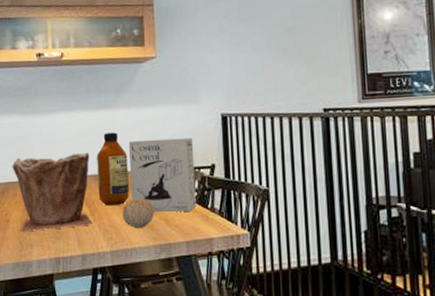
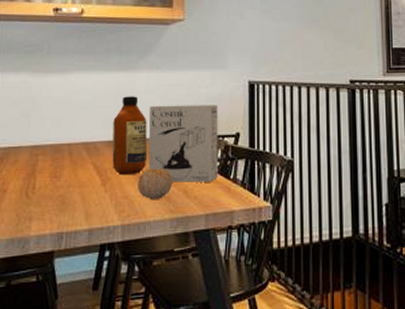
plant pot: present [12,152,92,232] -> none [14,116,106,204]

